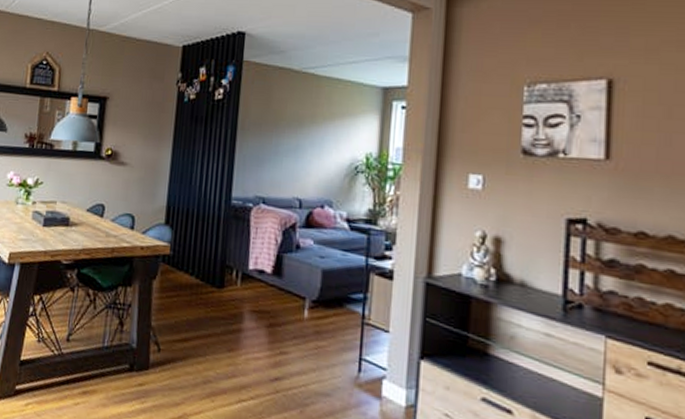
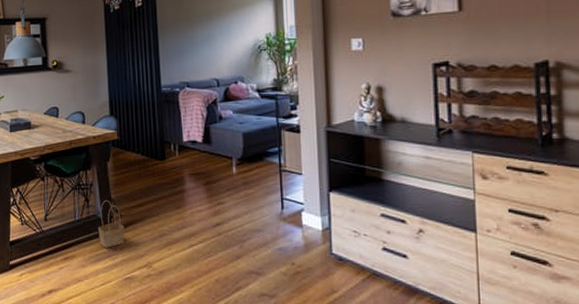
basket: none [128,326,162,388] -> present [98,199,125,248]

